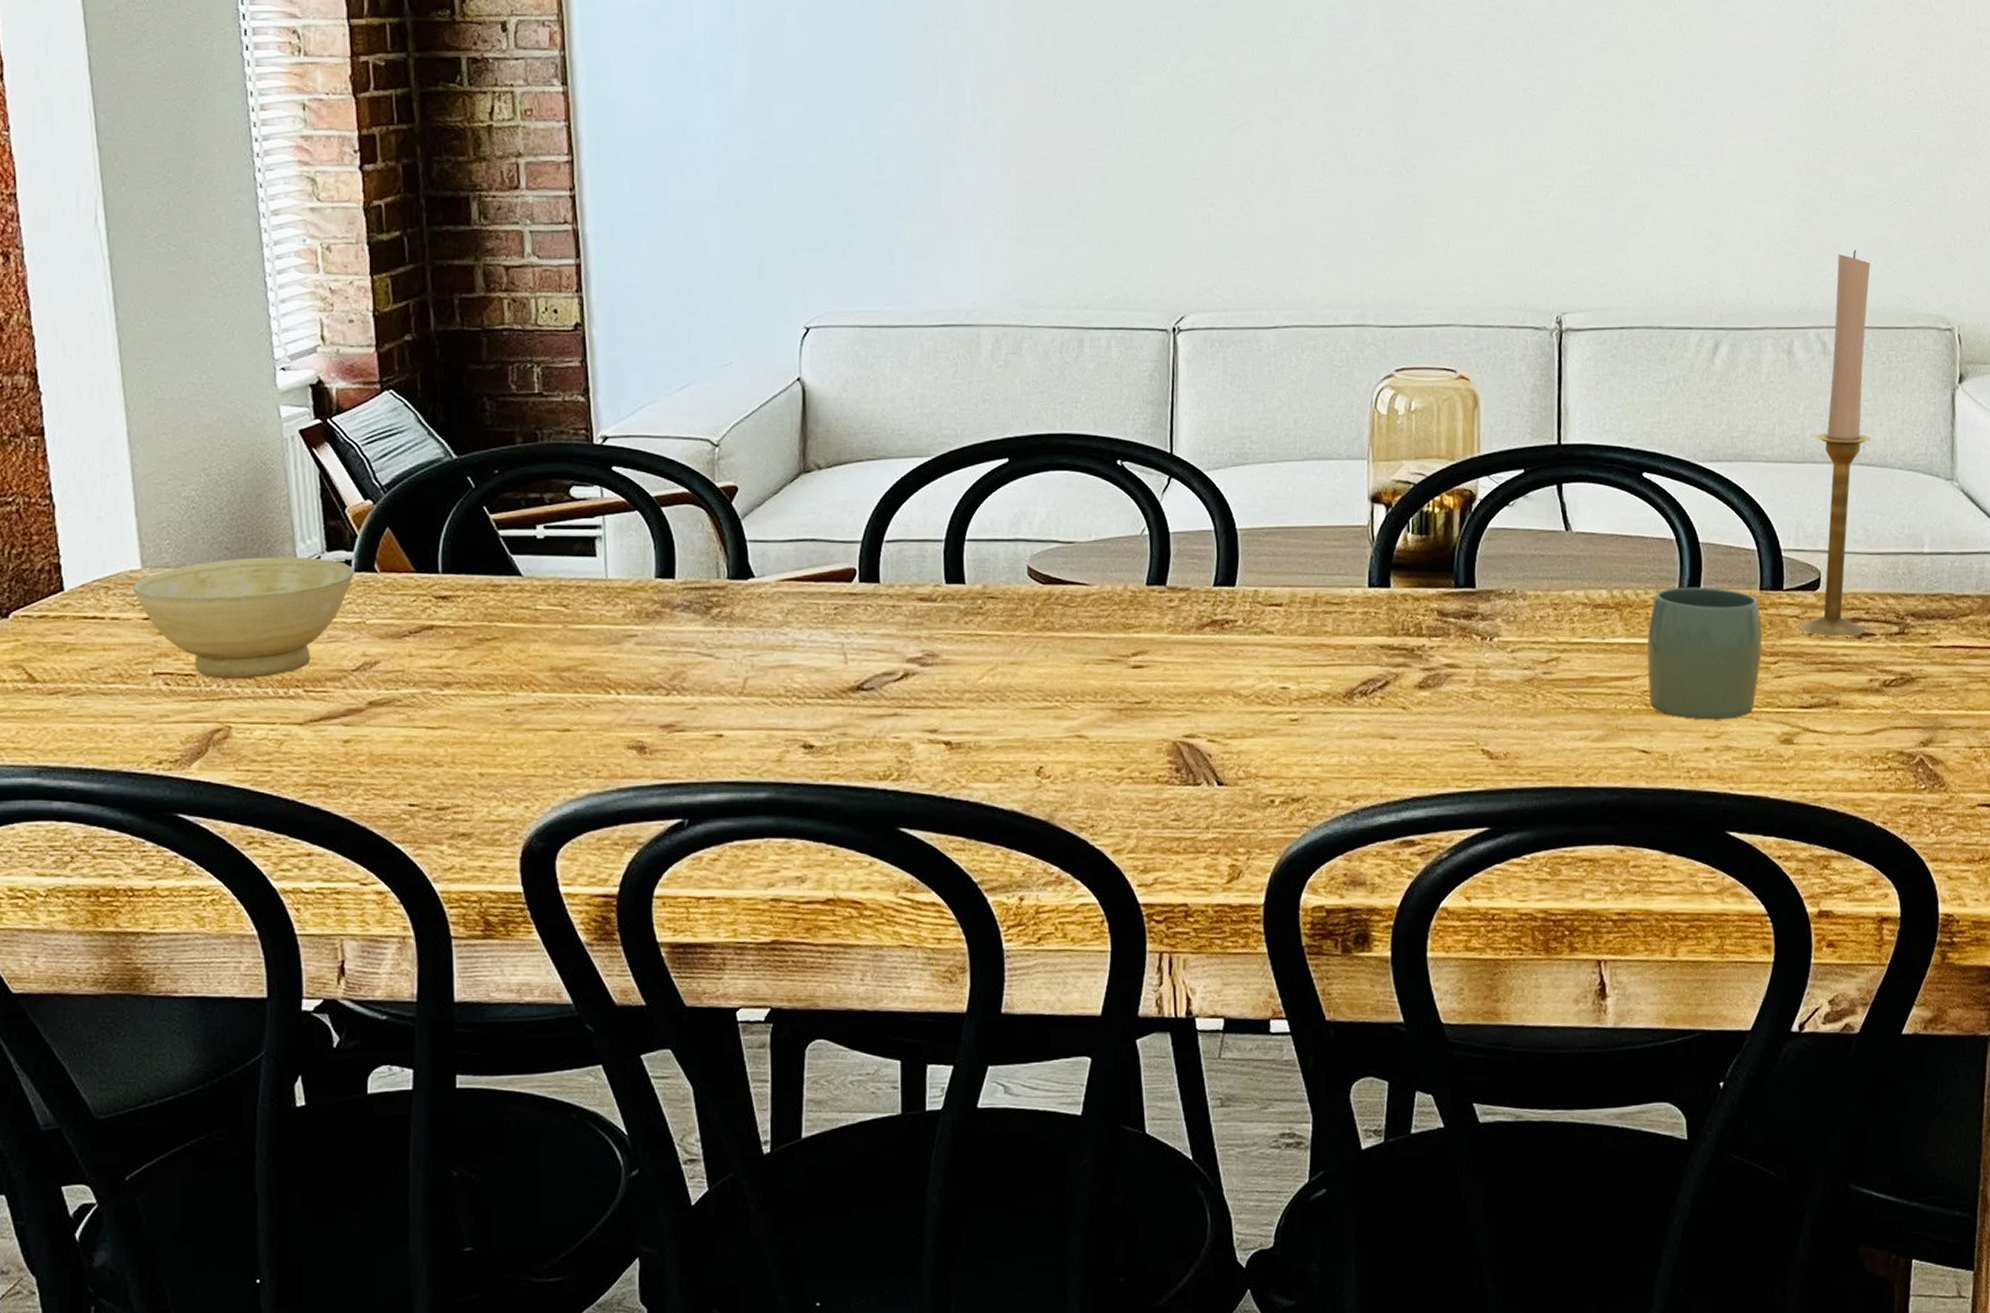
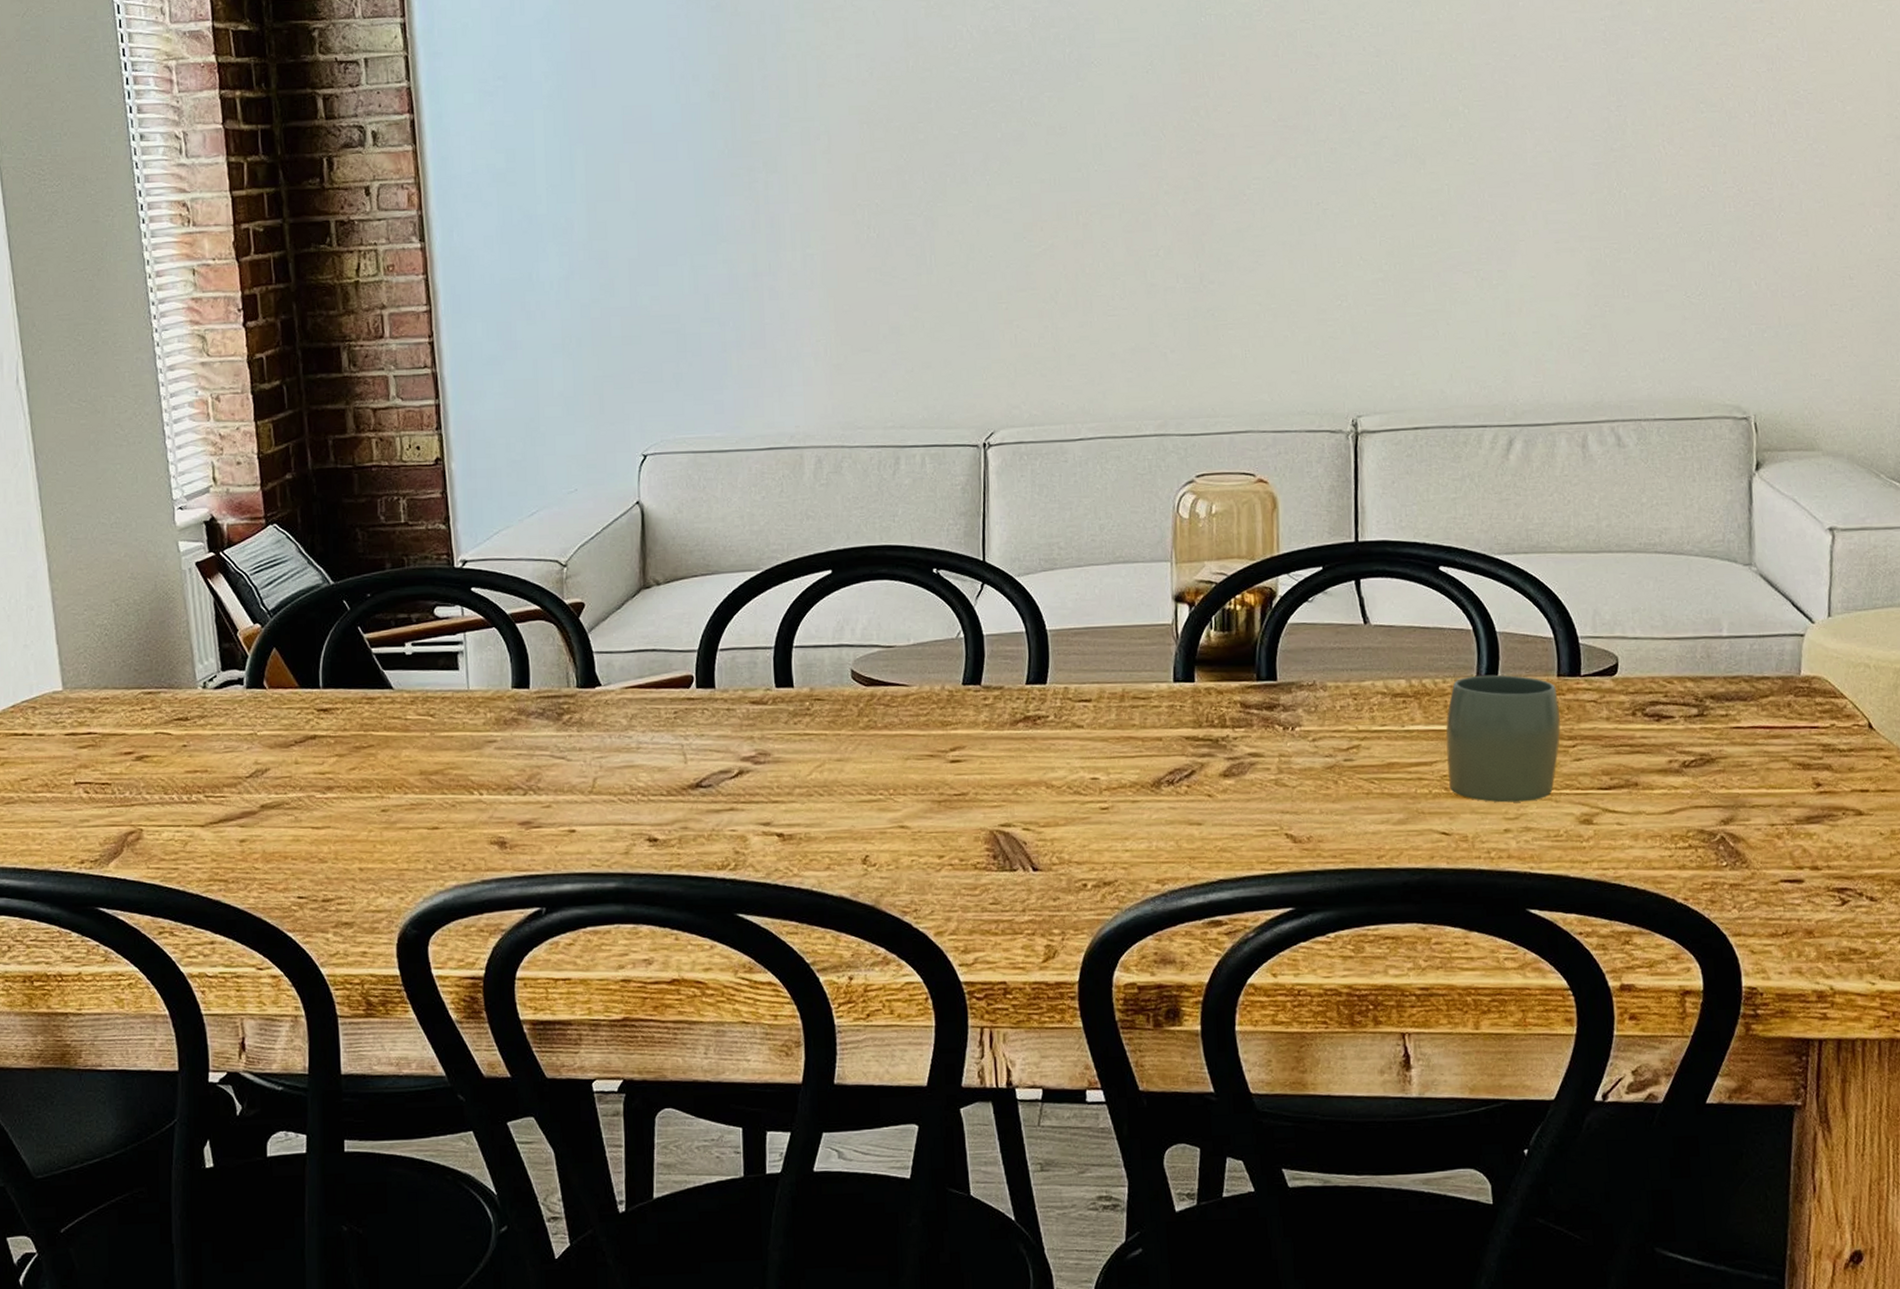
bowl: present [132,556,354,680] -> none [55,676,246,788]
candlestick: present [1798,249,1872,637] -> none [1596,343,1668,720]

